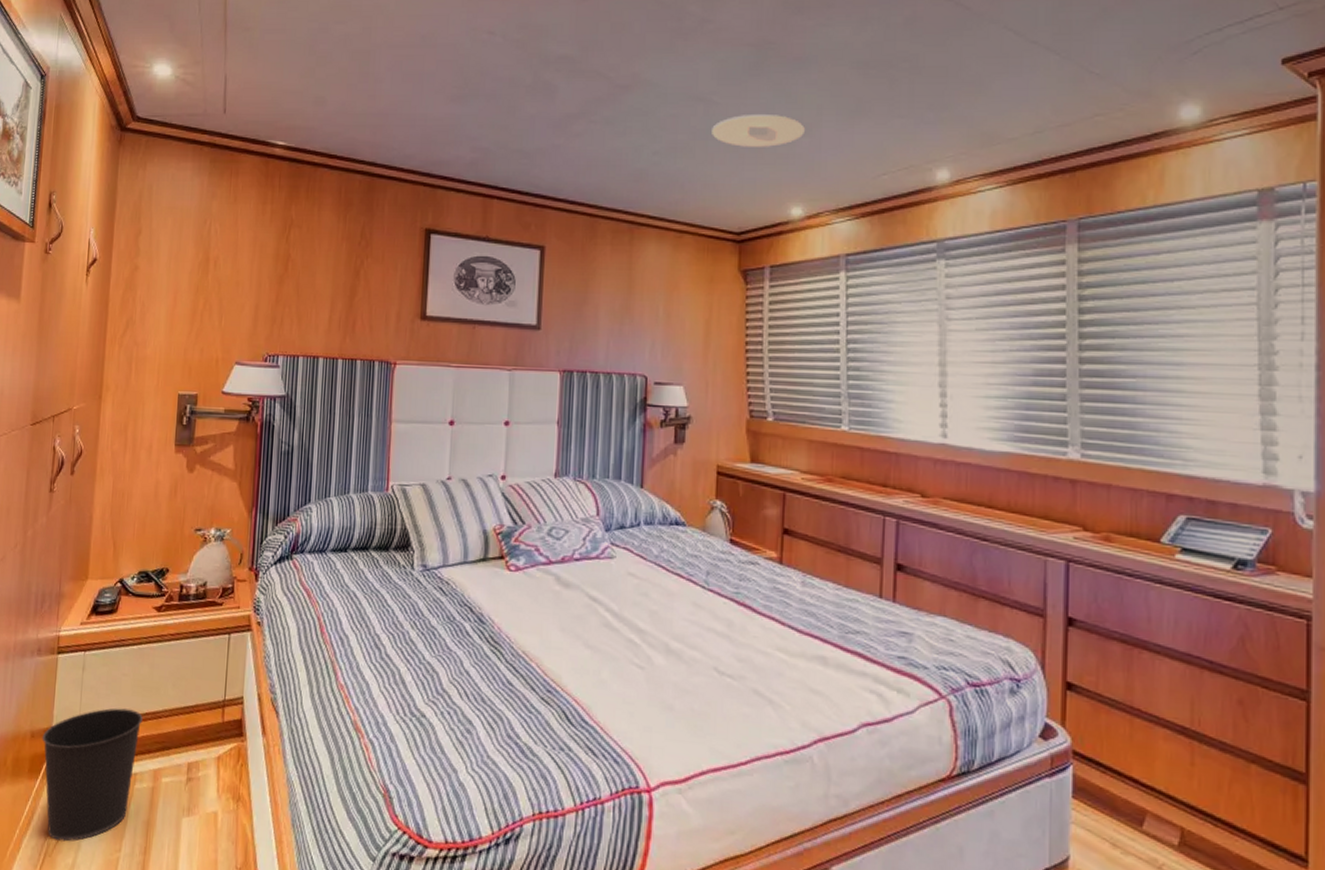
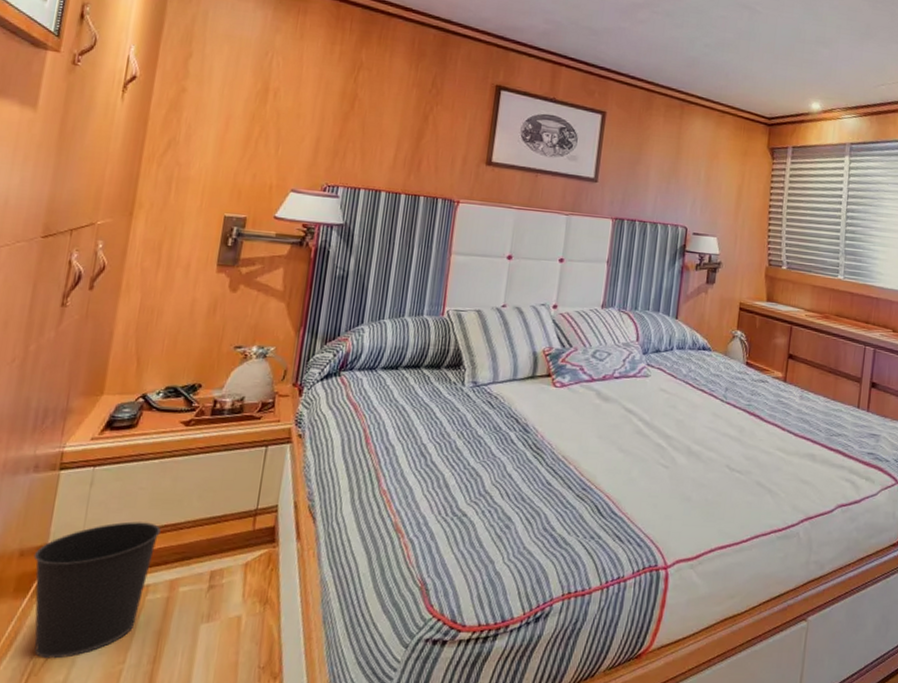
recessed light: present [712,115,805,147] -> none [753,24,826,53]

